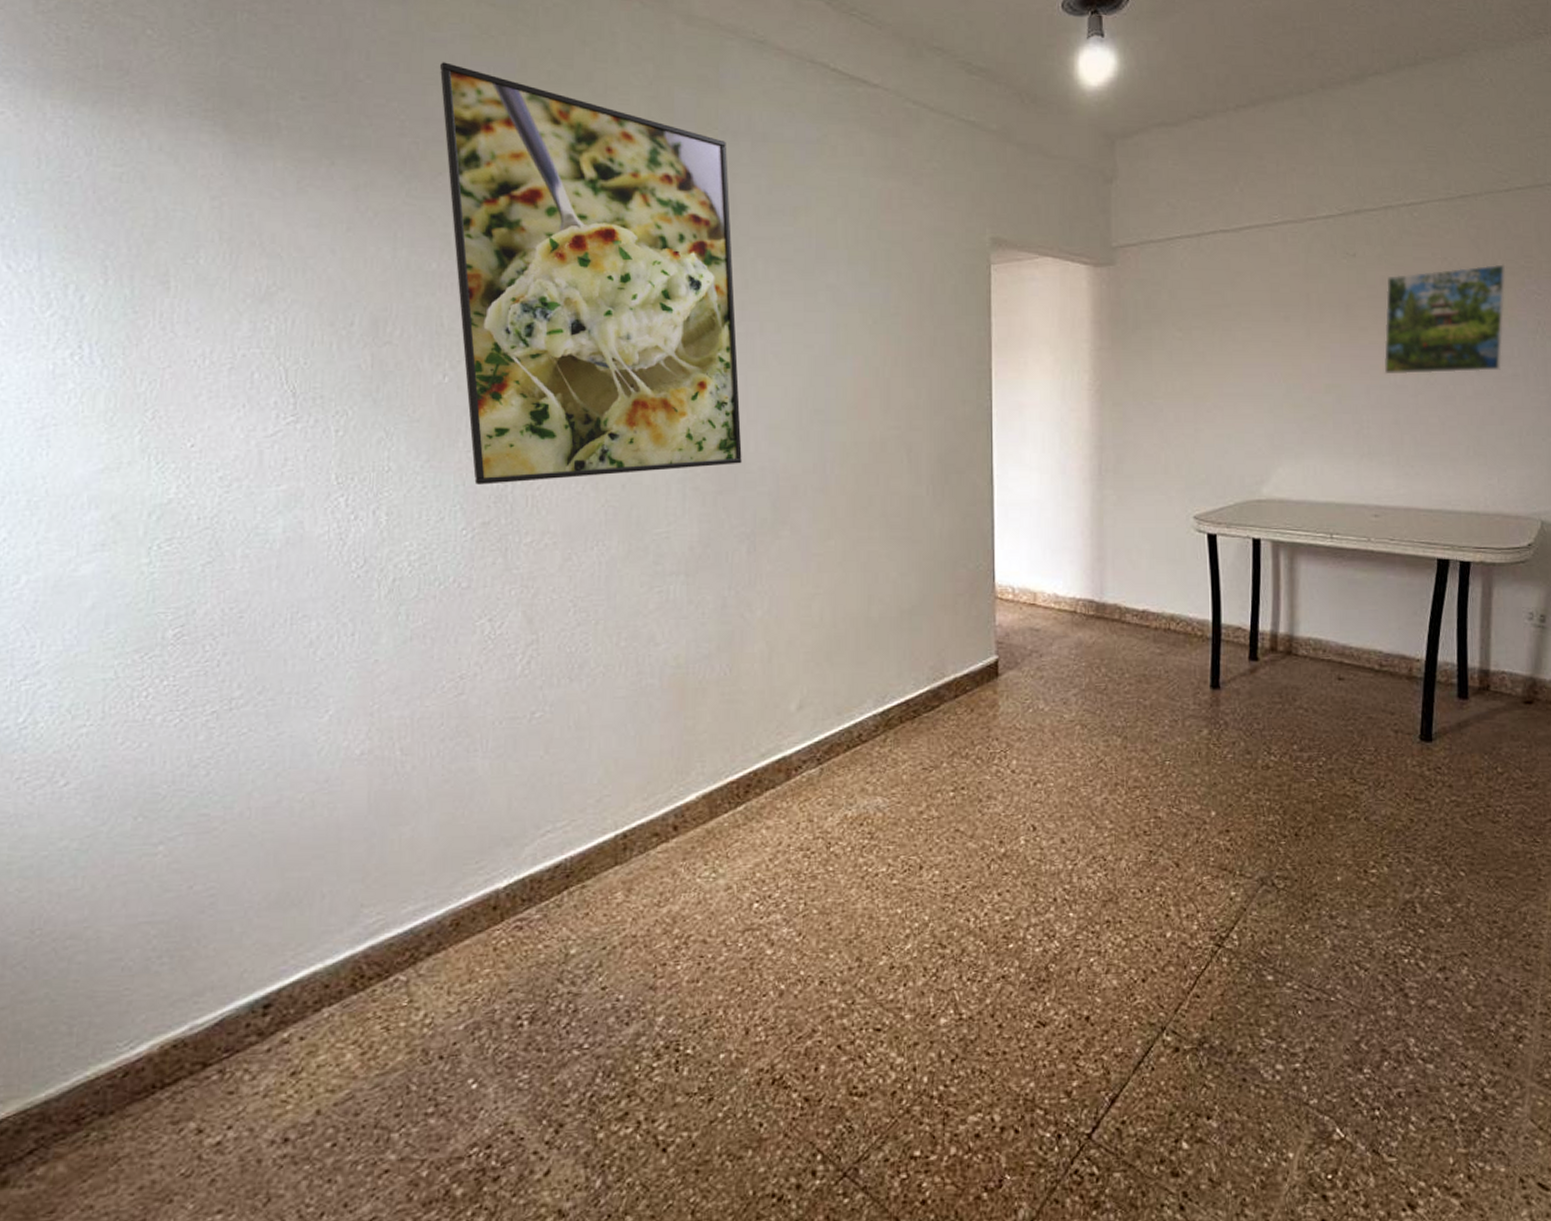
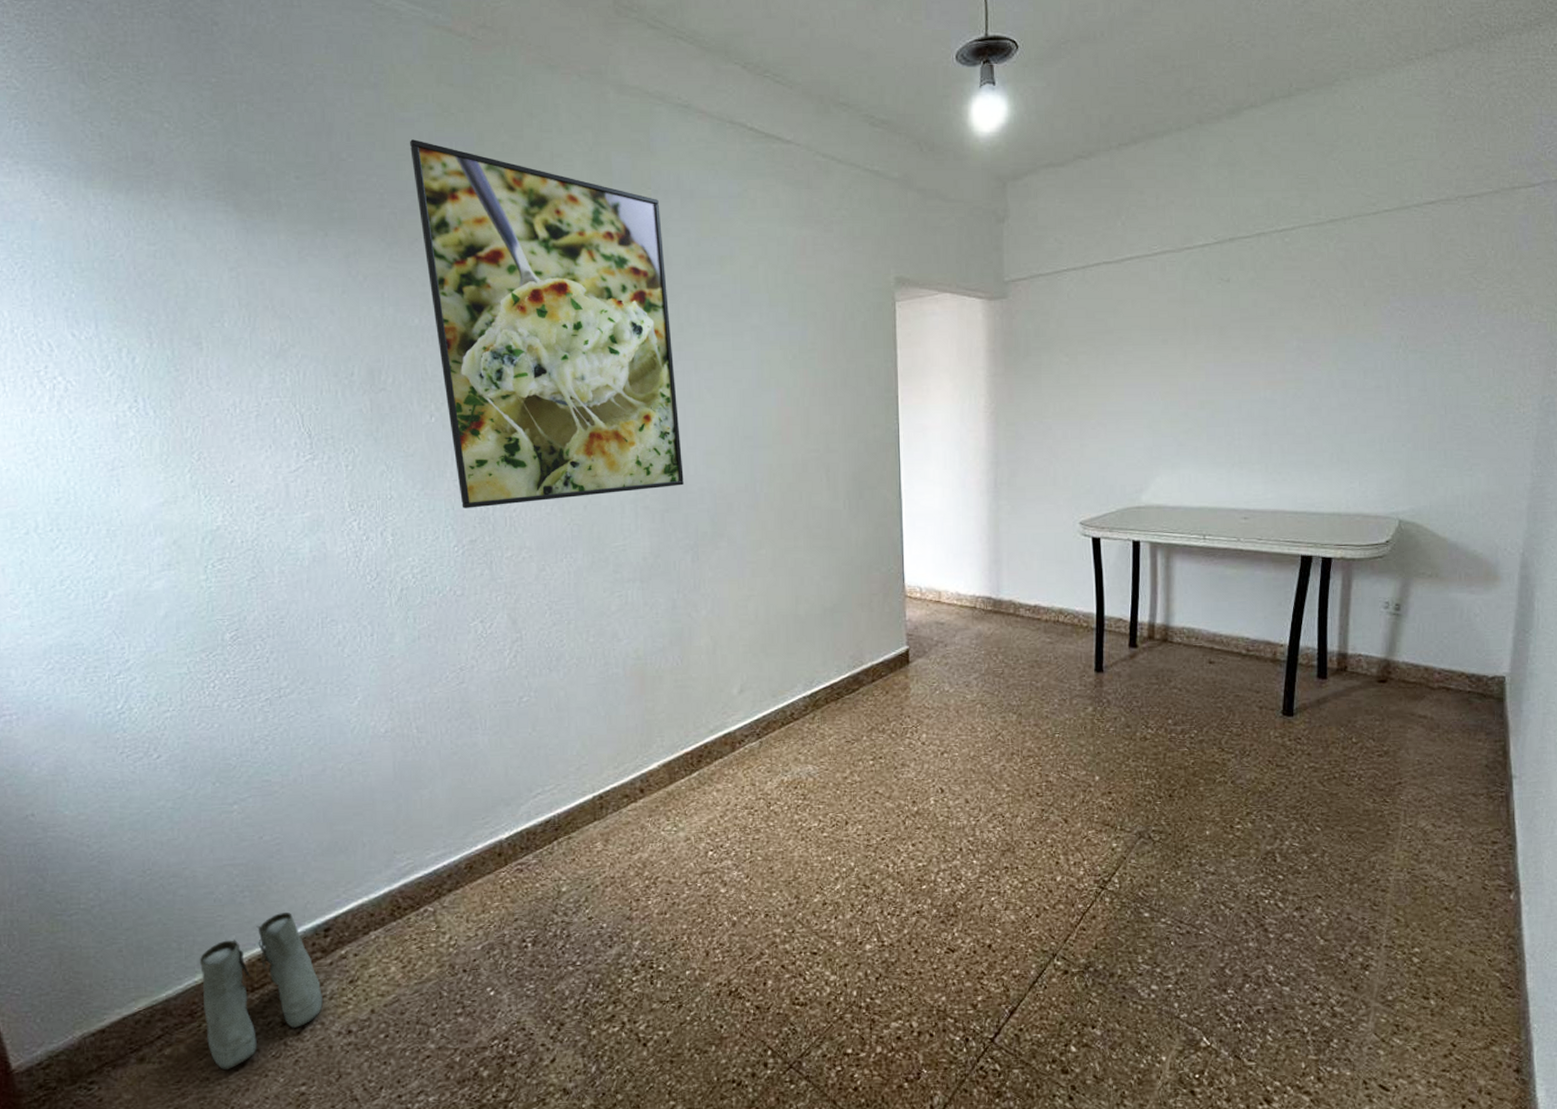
boots: none [94,983,254,1194] -> present [199,911,323,1070]
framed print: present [1383,264,1506,375] -> none [1254,283,1372,390]

